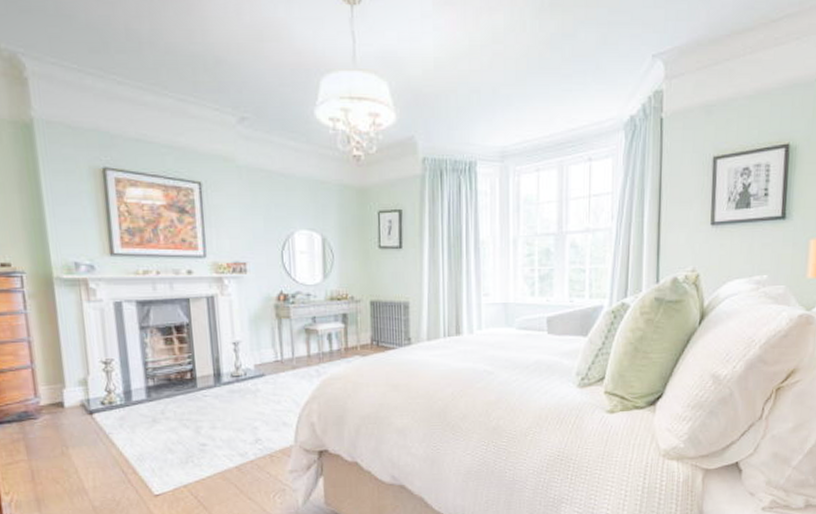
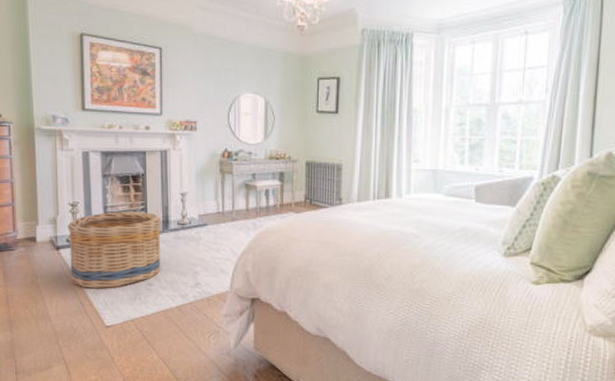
basket: none [101,366,215,455] -> present [67,211,161,289]

